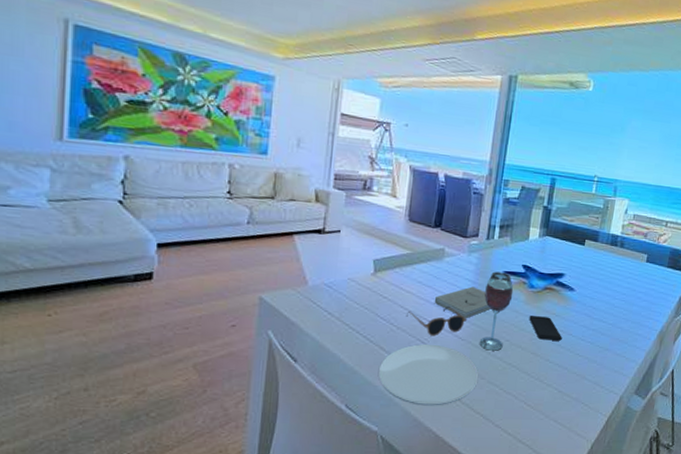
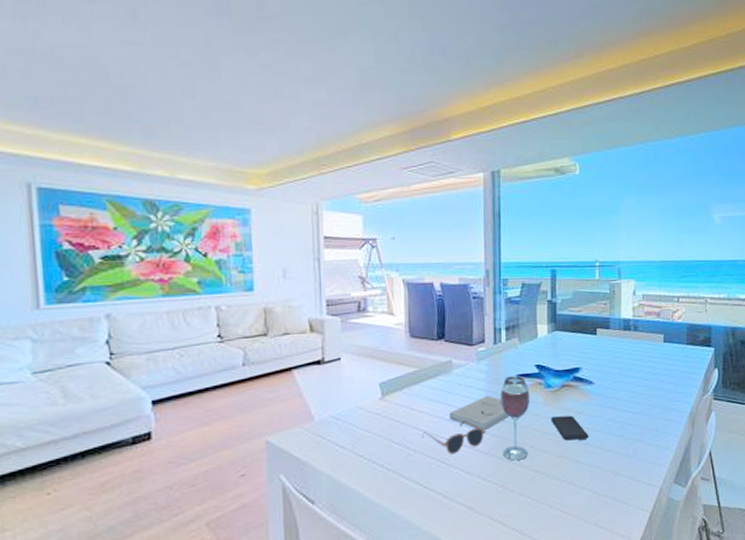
plate: present [378,344,479,406] -> none [401,463,508,531]

